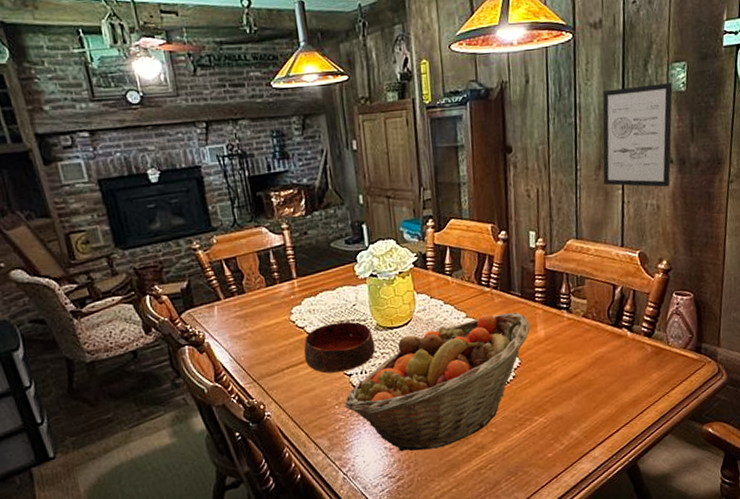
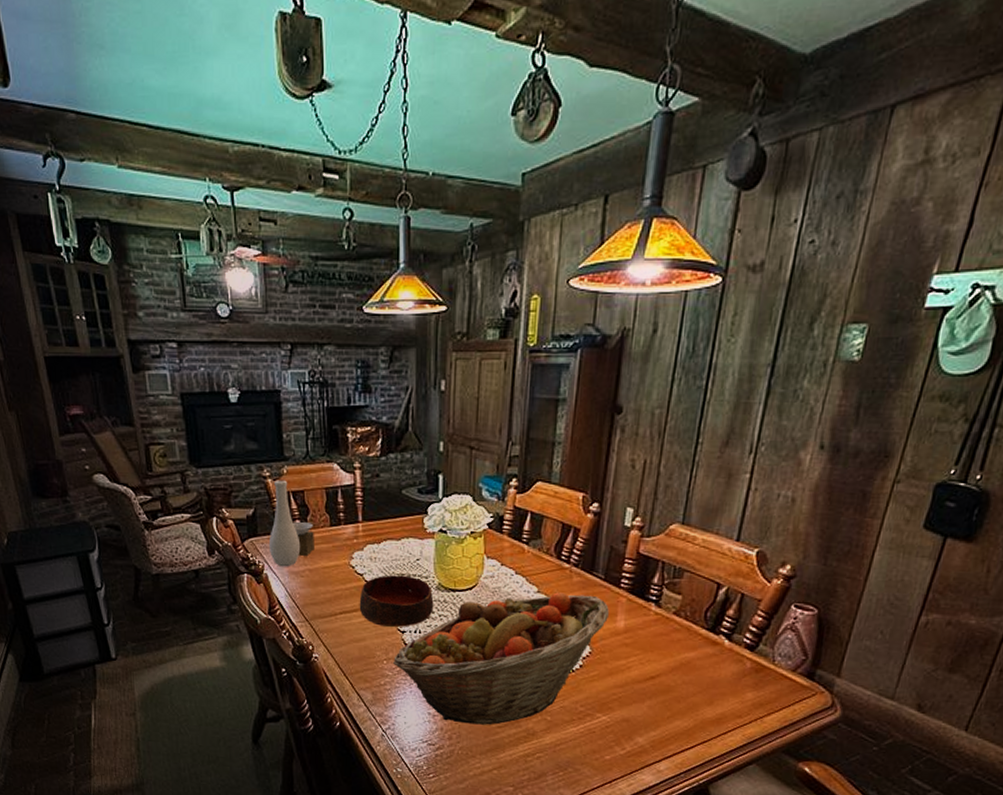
vase: none [205,249,253,333] -> present [268,479,314,567]
wall art: present [602,83,673,188] -> none [728,349,843,478]

